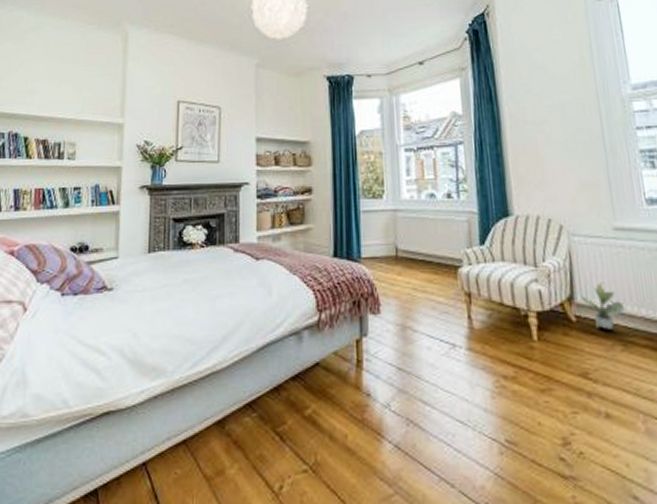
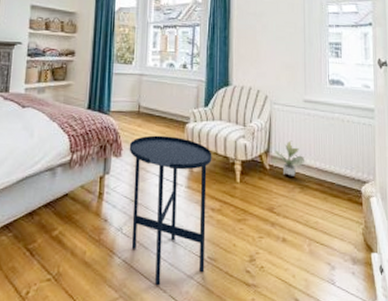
side table: none [388,284,503,479] -> present [129,135,212,286]

